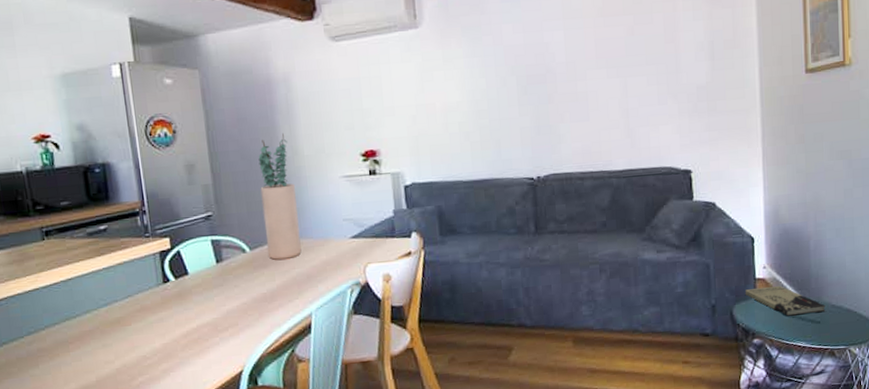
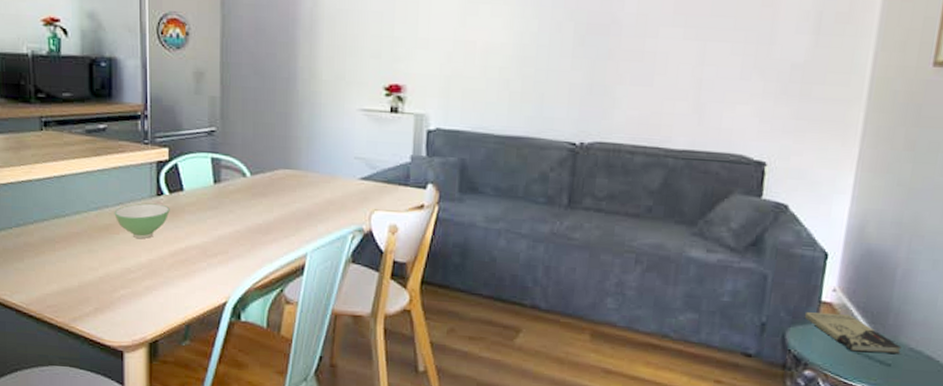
bowl: none [123,290,178,327] -> present [114,203,170,239]
vase: present [258,133,302,260] -> none [269,51,307,191]

